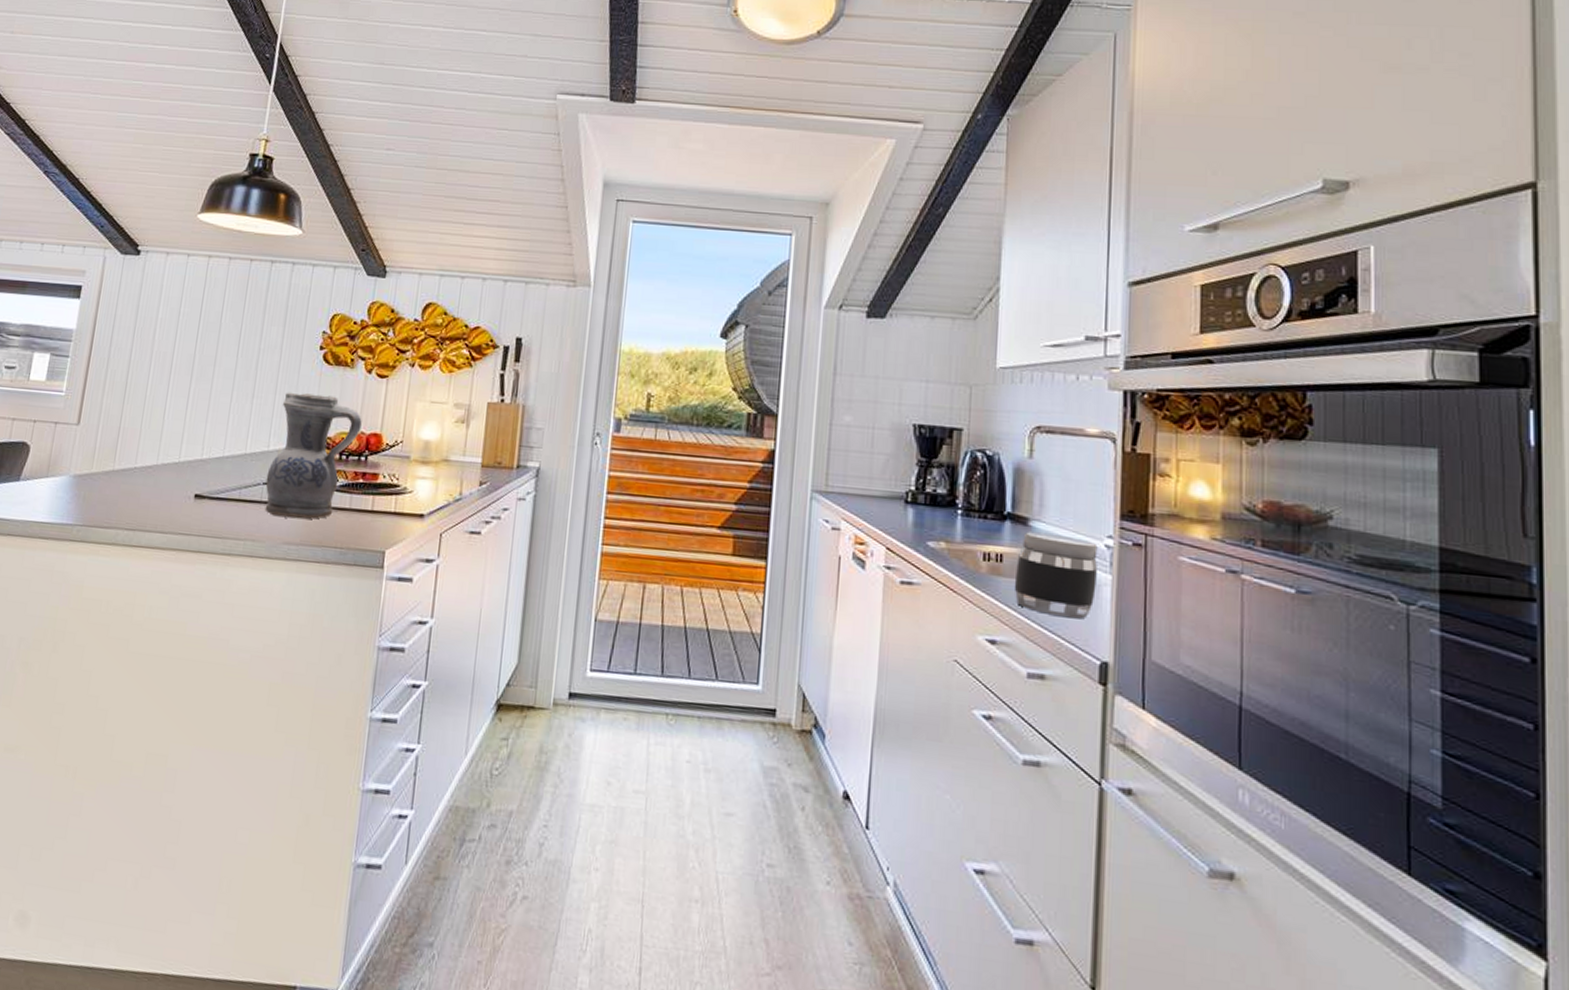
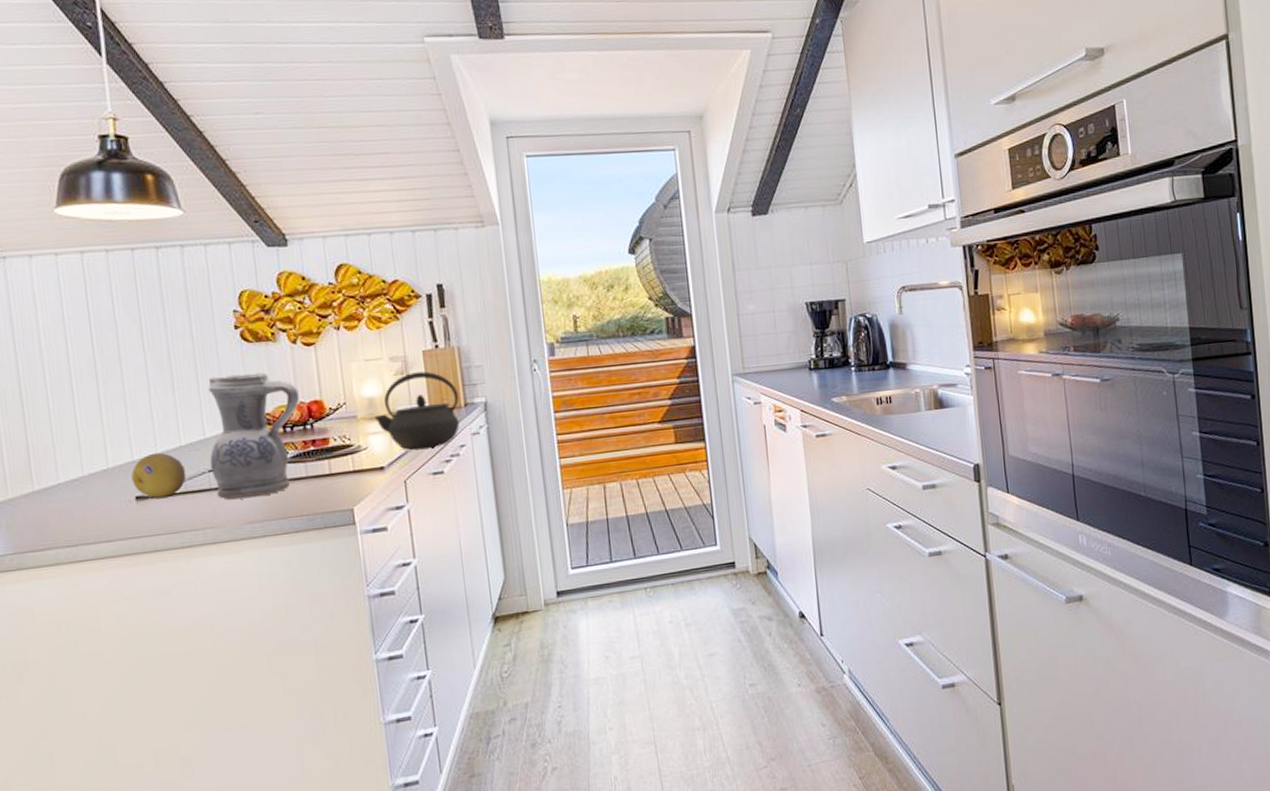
fruit: none [196,455,244,502] -> present [131,452,187,499]
kettle: none [426,423,514,506] -> present [375,371,460,451]
jar: present [1014,531,1098,619] -> none [902,371,963,437]

